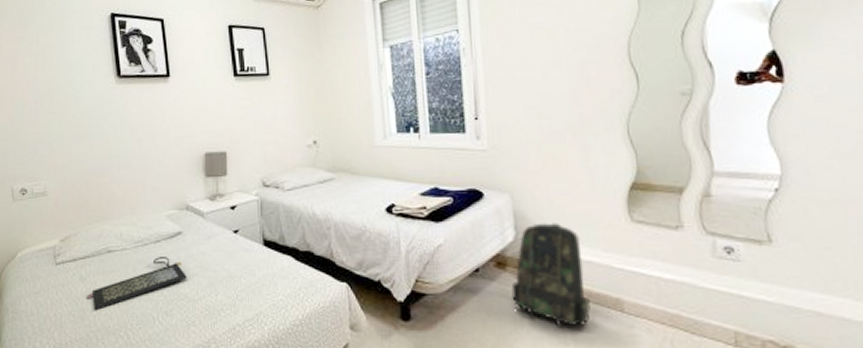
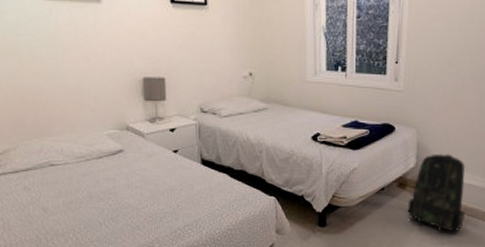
clutch bag: present [86,257,187,310] -> none [32,171,130,216]

